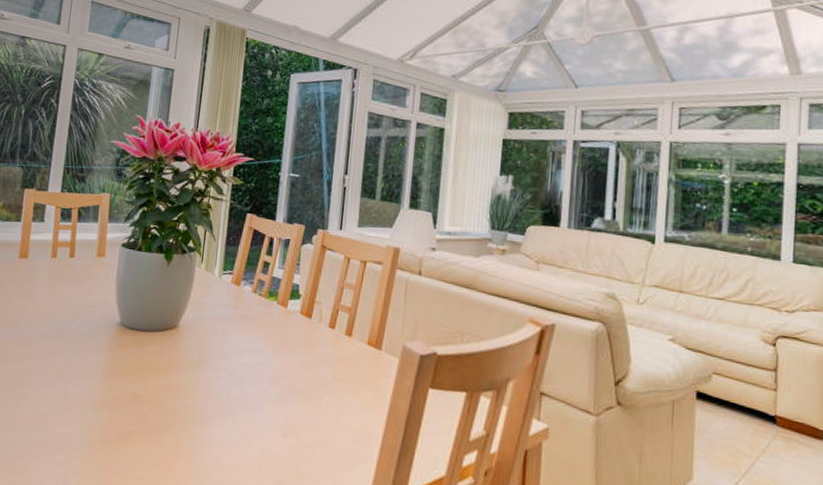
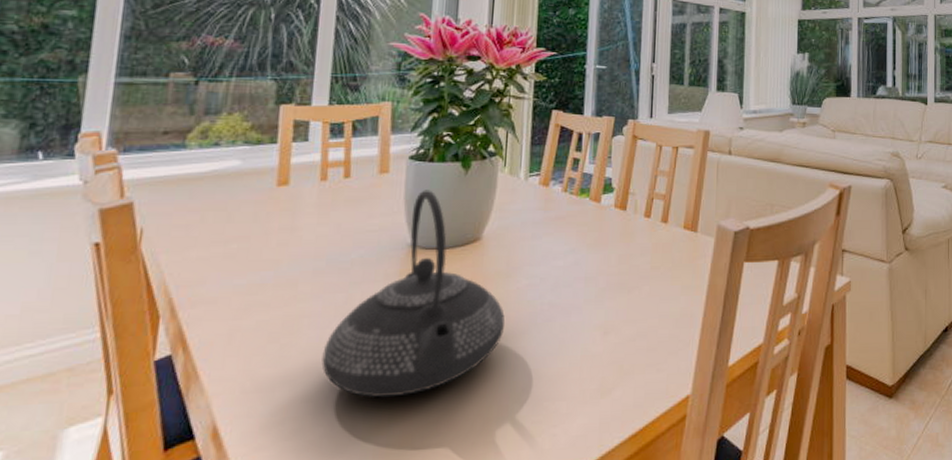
teapot: none [45,275,195,458] -> present [321,190,506,398]

